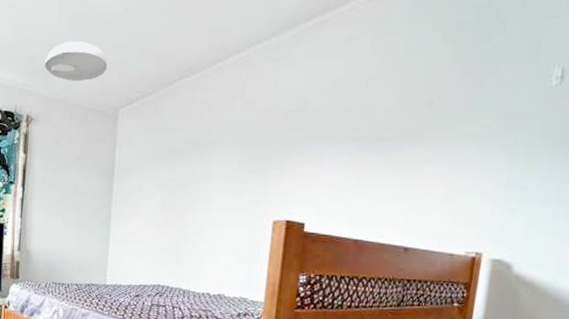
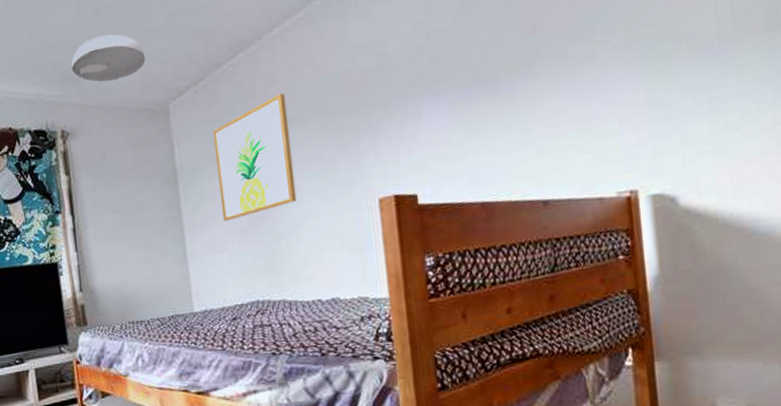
wall art: none [144,119,216,216] -> present [212,93,297,221]

